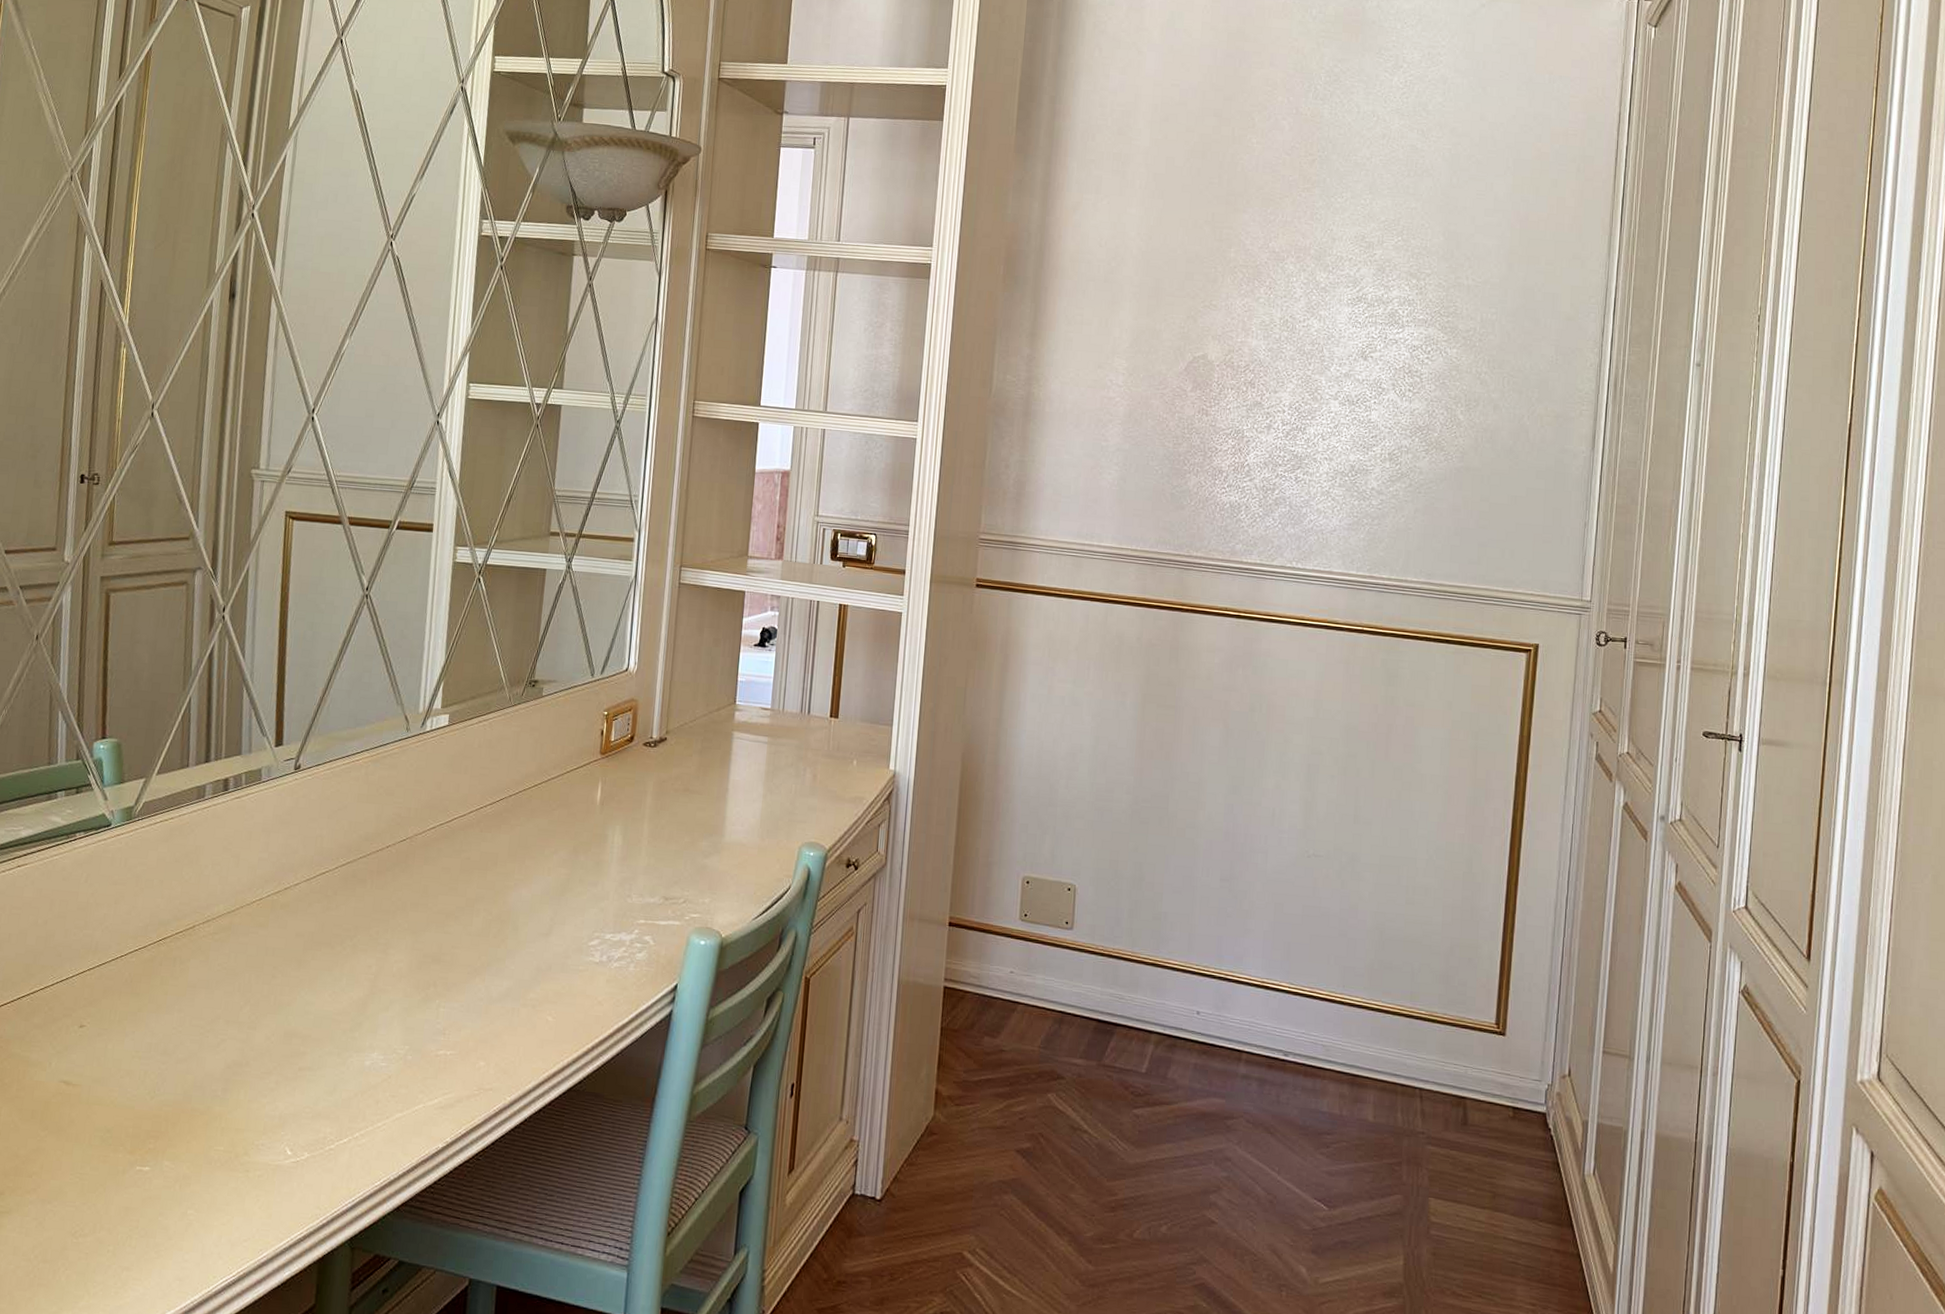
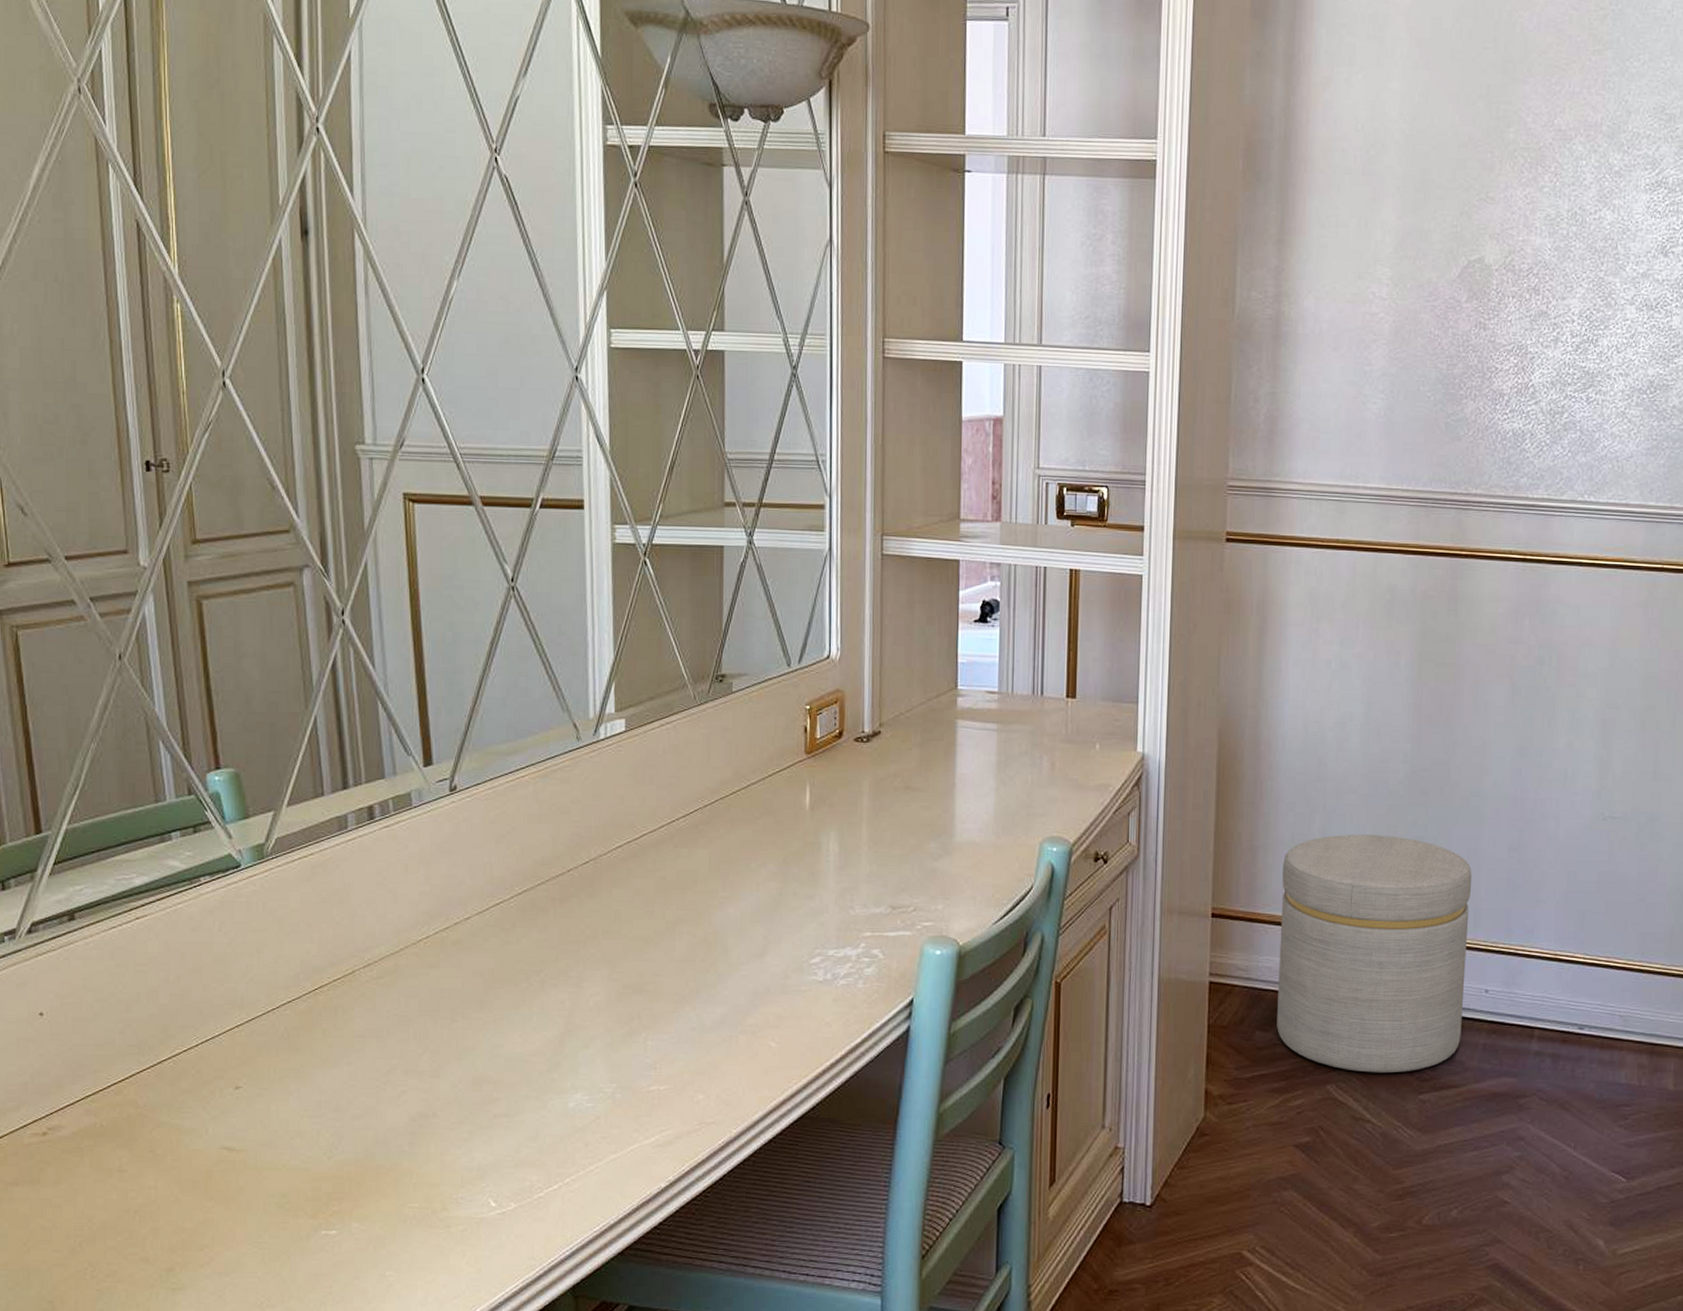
ottoman: none [1004,856,1187,1086] -> present [1277,834,1472,1073]

